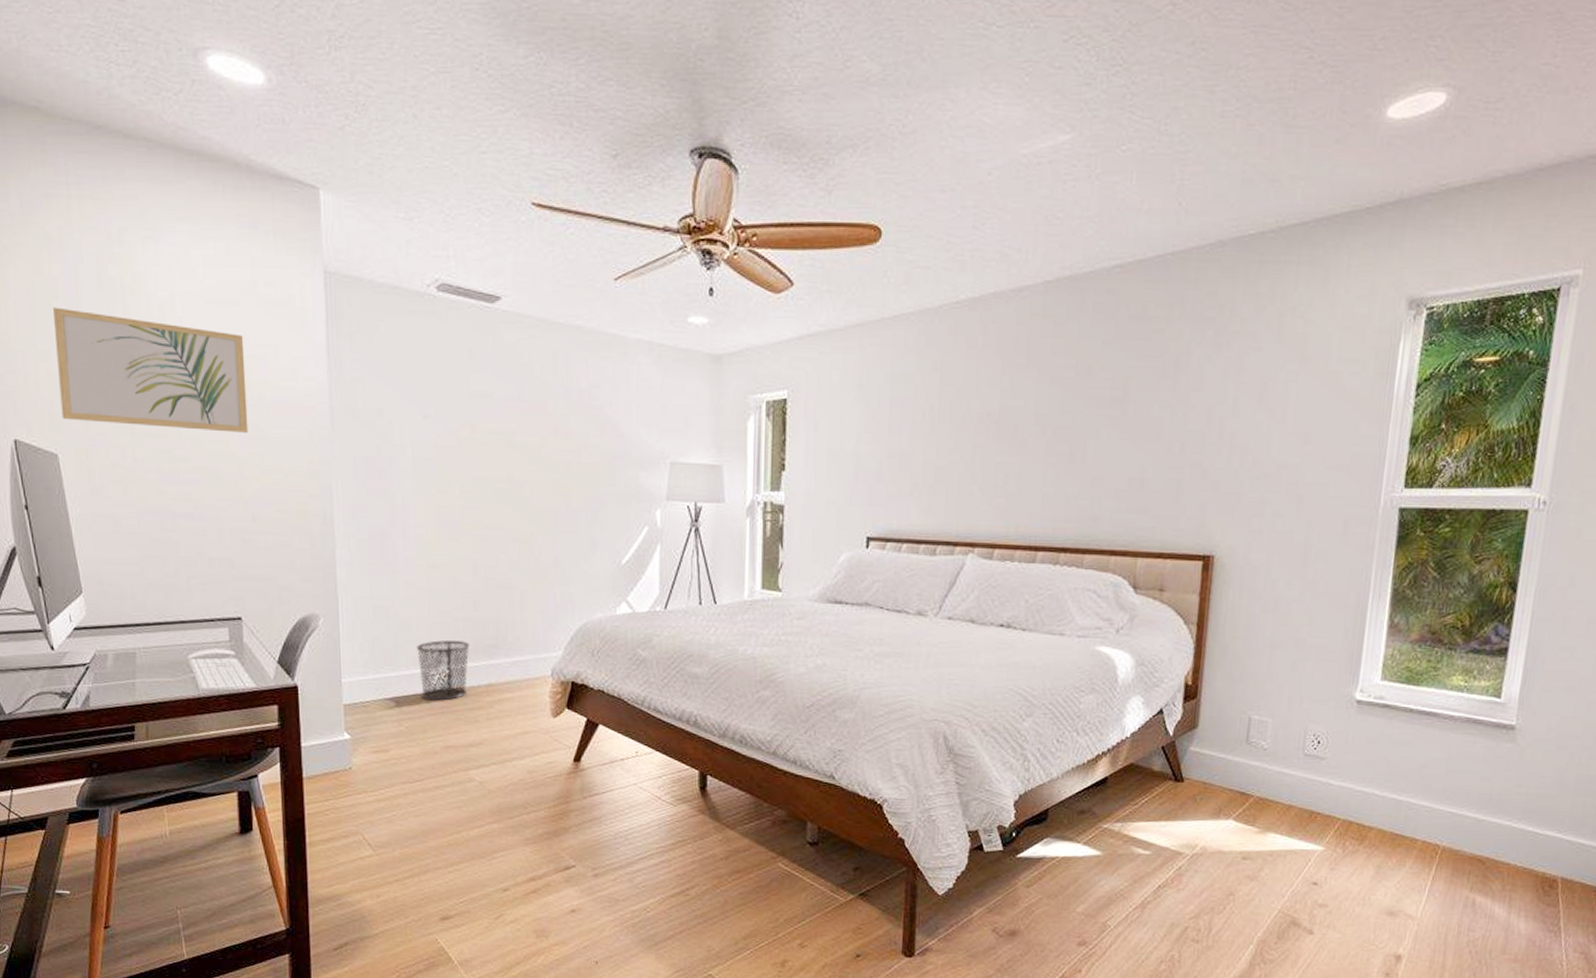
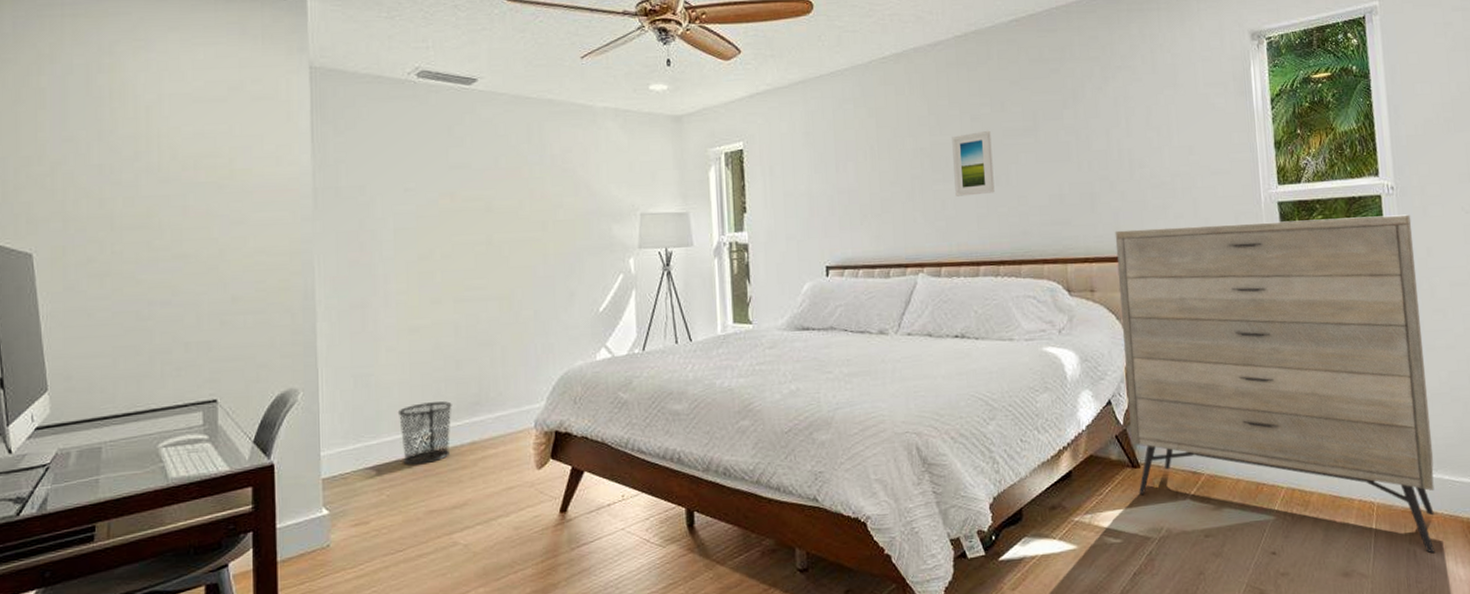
wall art: present [53,307,249,433] -> none [39,115,231,220]
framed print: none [1021,397,1071,472] -> present [952,130,995,196]
dresser: none [1177,525,1560,904] -> present [1114,214,1435,554]

